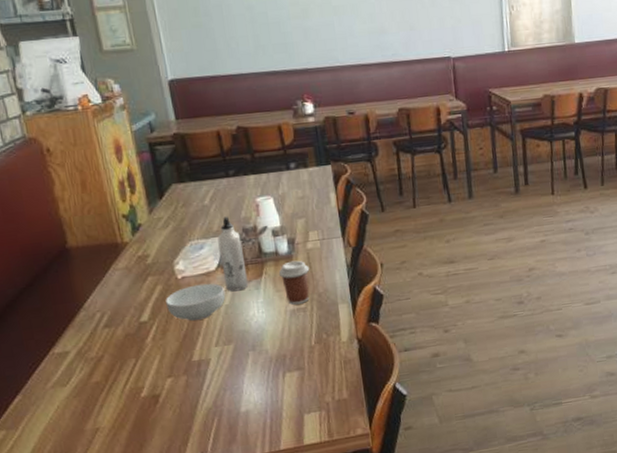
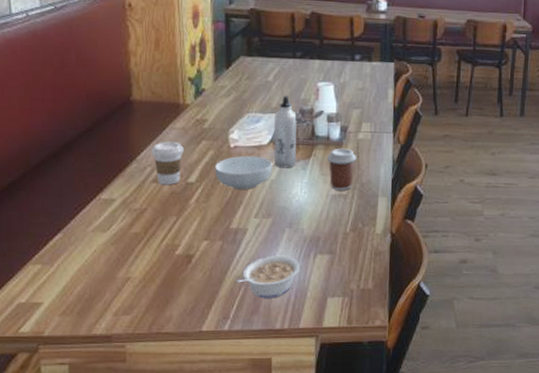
coffee cup: none [97,282,133,329] -> present [151,141,184,186]
legume: none [206,379,271,427] -> present [234,255,299,298]

